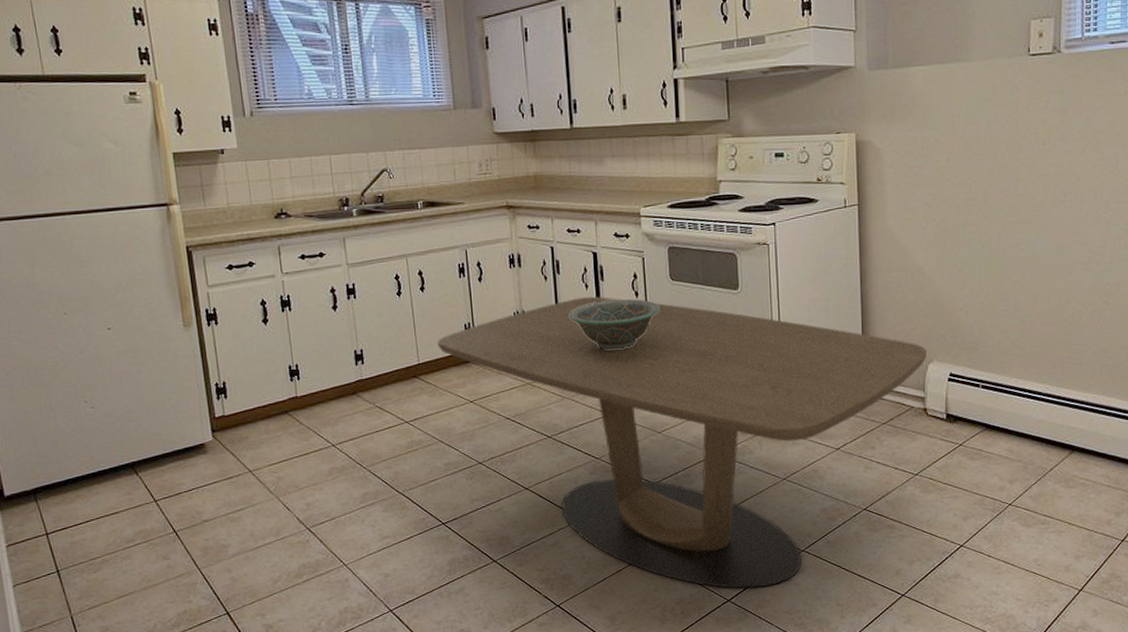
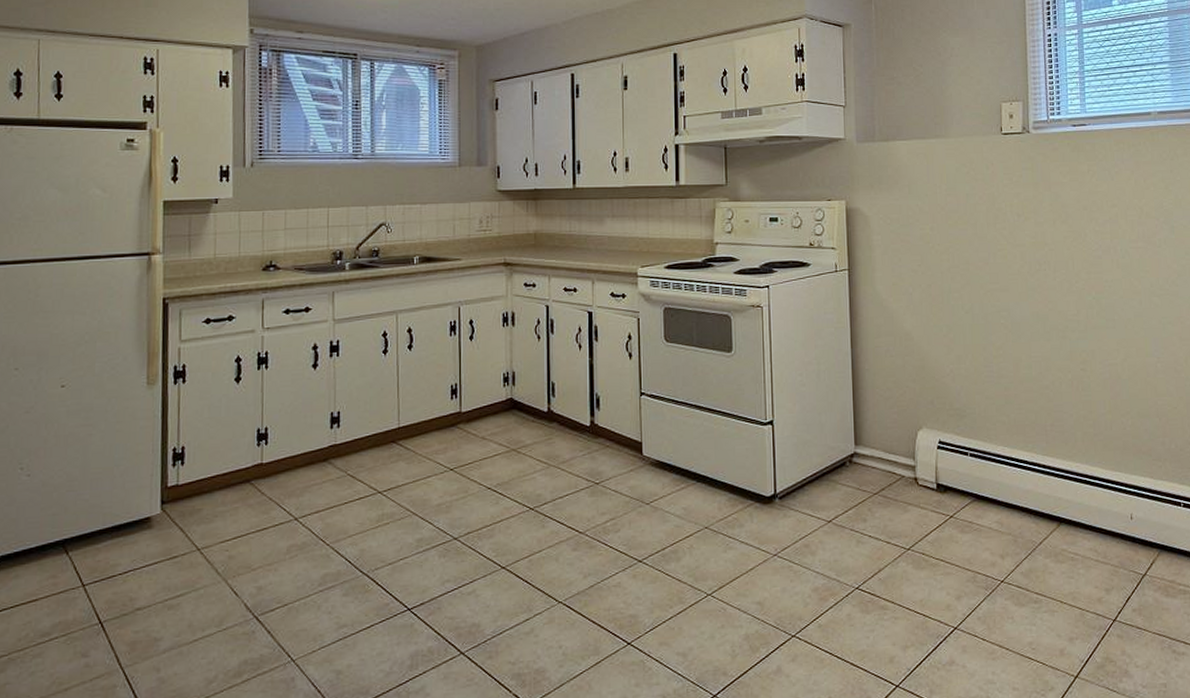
dining table: present [437,296,927,589] -> none [421,357,916,682]
decorative bowl: present [569,299,660,350] -> none [561,361,653,414]

